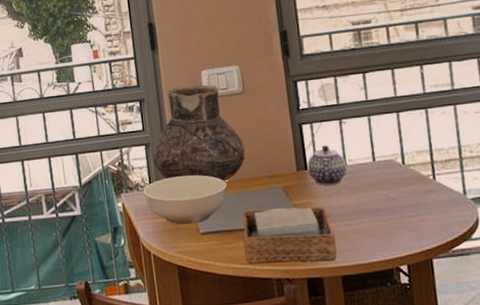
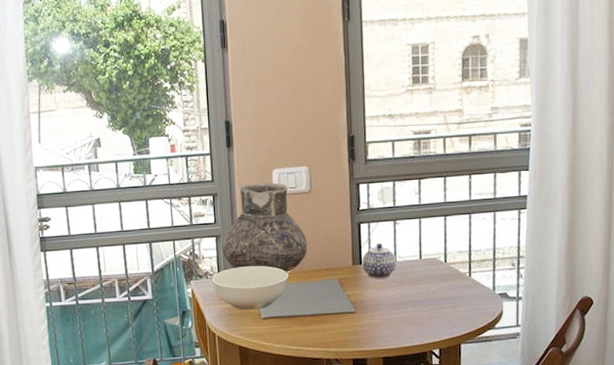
napkin holder: present [242,206,337,264] -> none [300,297,381,346]

